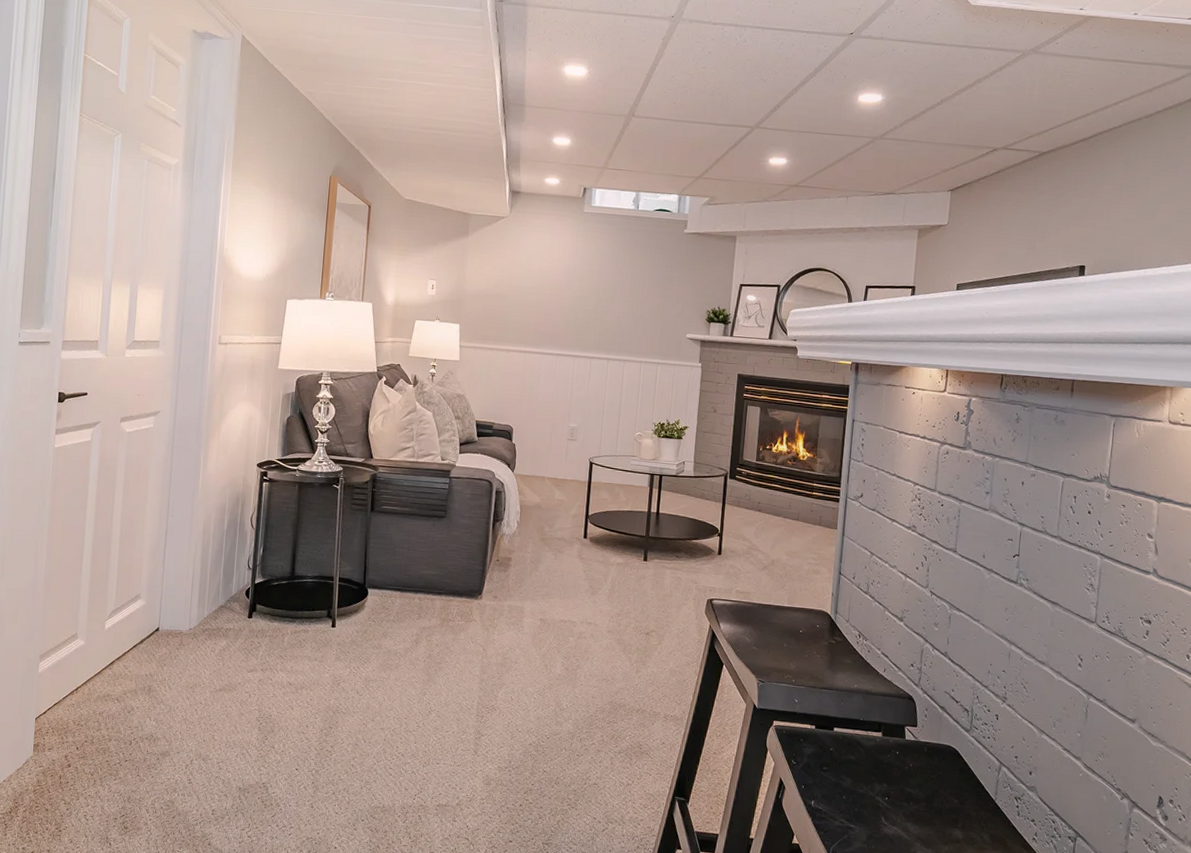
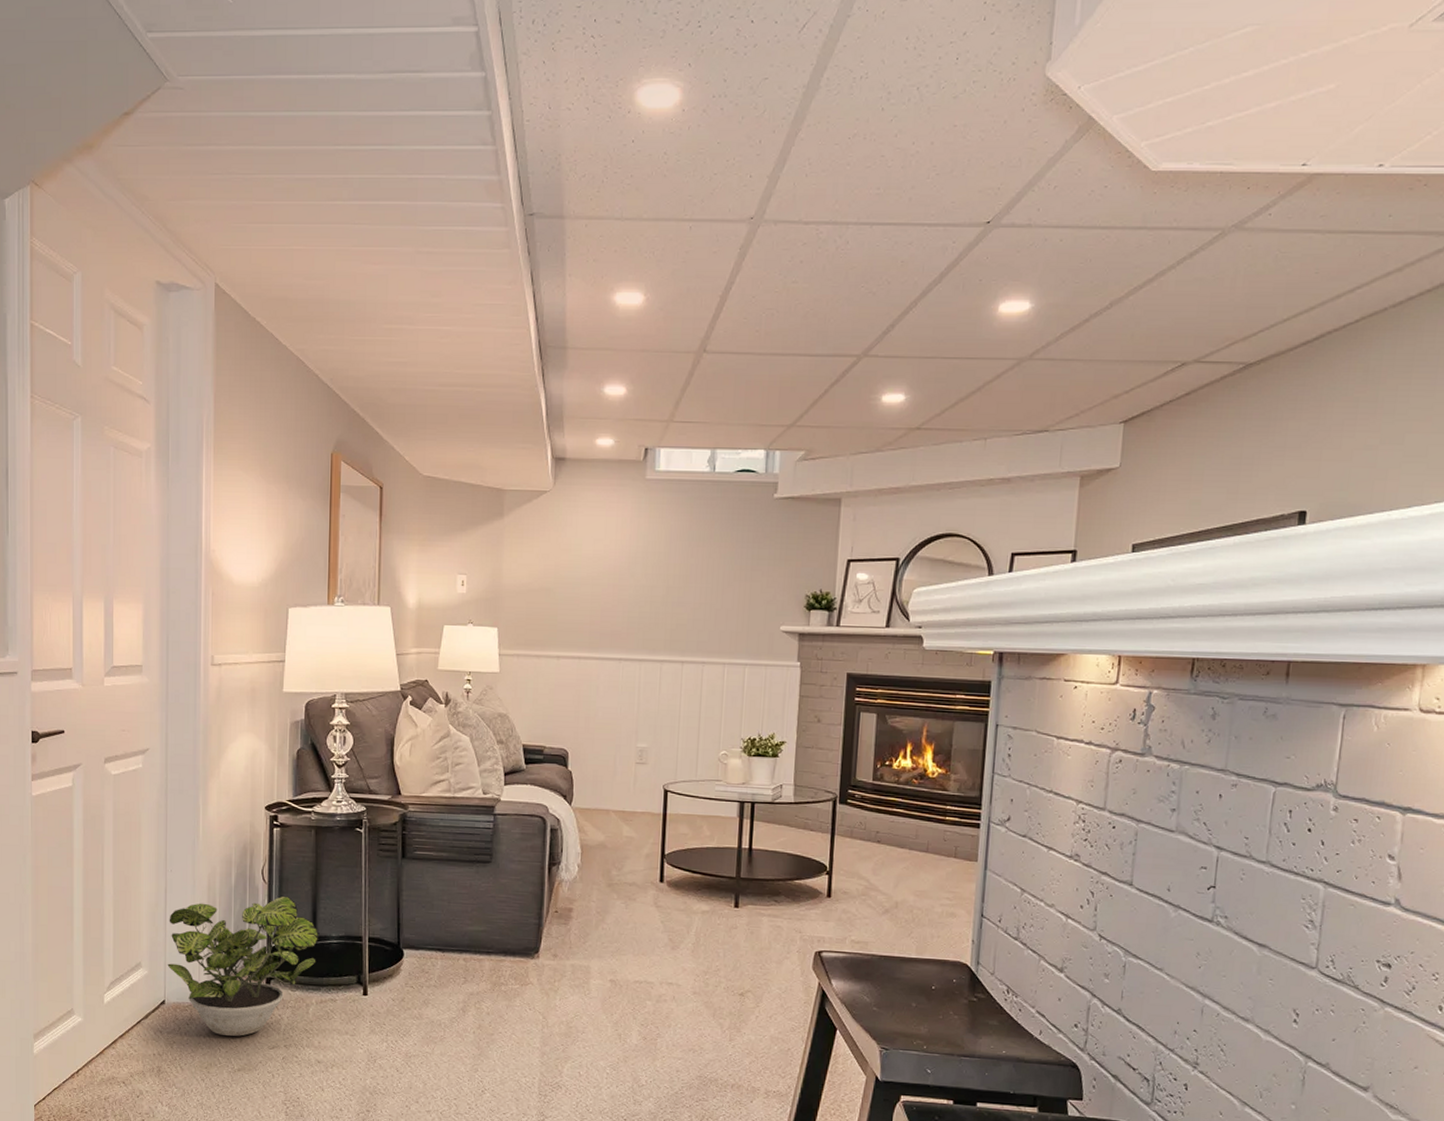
potted plant: none [163,540,296,661] -> present [167,896,318,1037]

